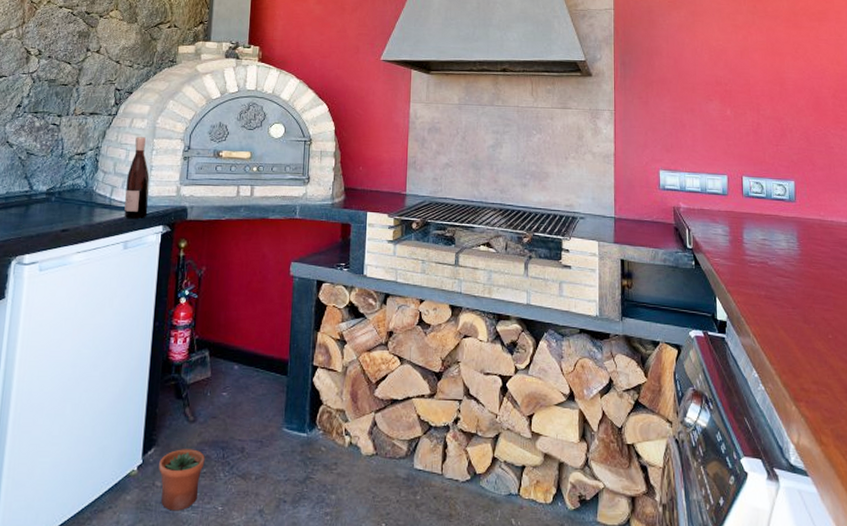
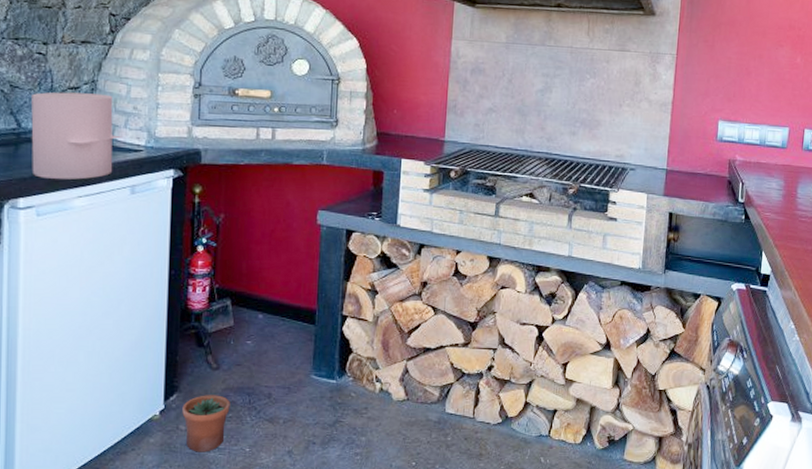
paper towel roll: none [38,157,119,237] -> present [31,92,122,180]
bottle: present [124,137,150,218] -> none [128,70,157,161]

